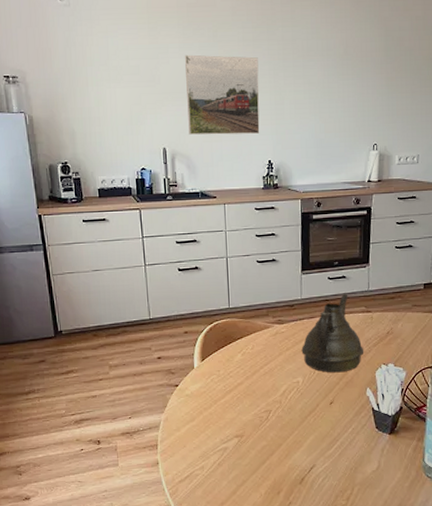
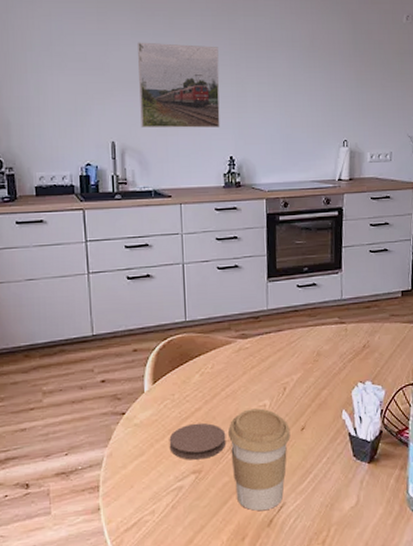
coaster: none [215,395,265,426] -> present [169,422,227,460]
coffee cup: none [265,384,320,471] -> present [227,408,290,512]
teapot: present [301,293,364,373] -> none [268,302,339,394]

